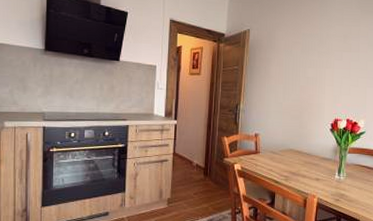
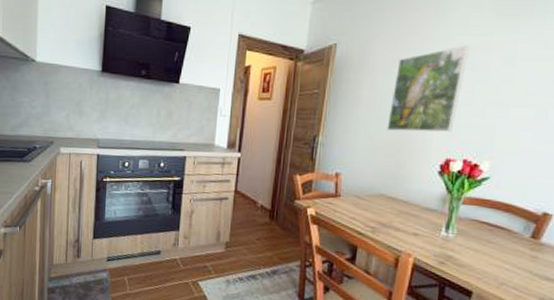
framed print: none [291,32,344,99] -> present [387,45,469,132]

